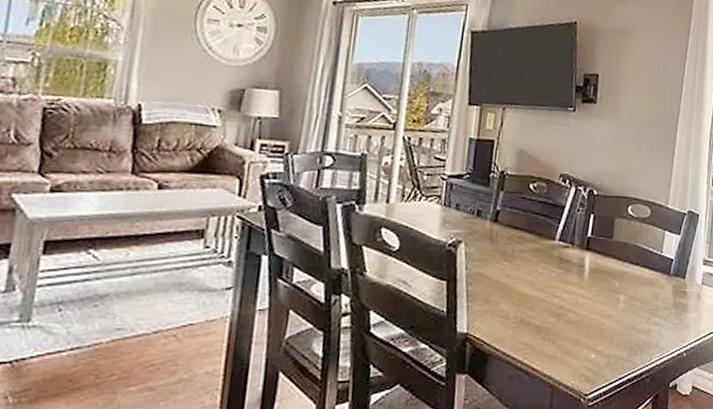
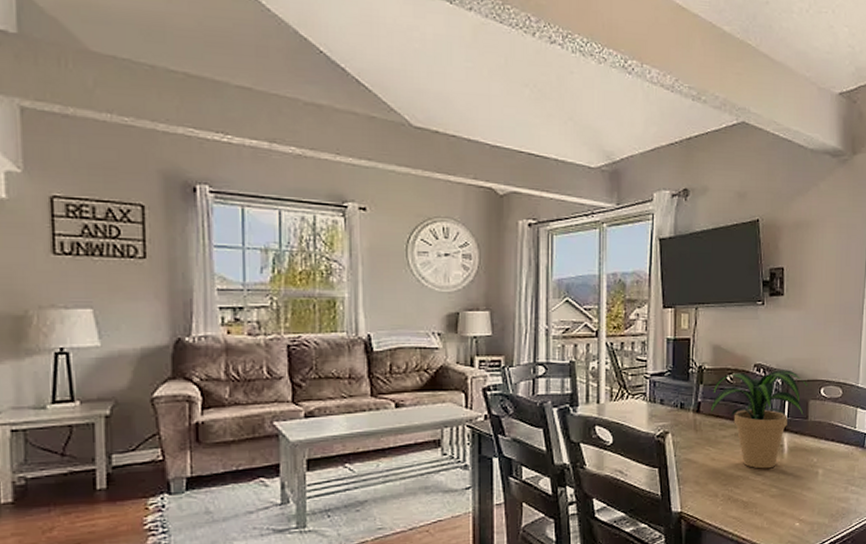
potted plant: none [510,182,616,291] -> present [711,370,808,469]

